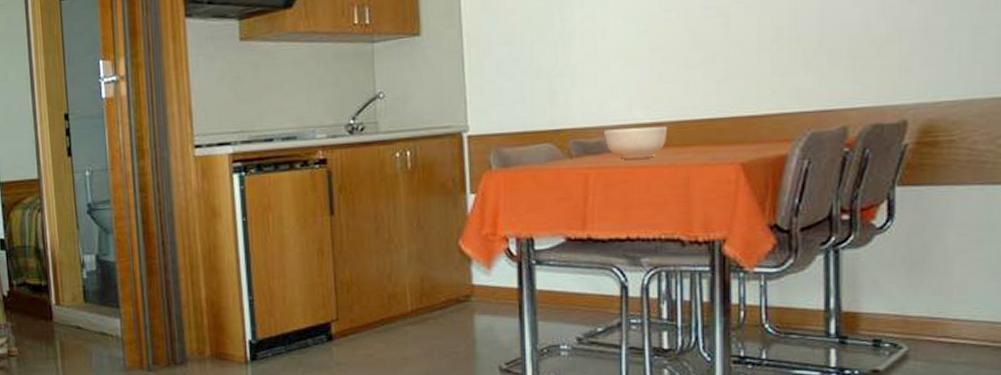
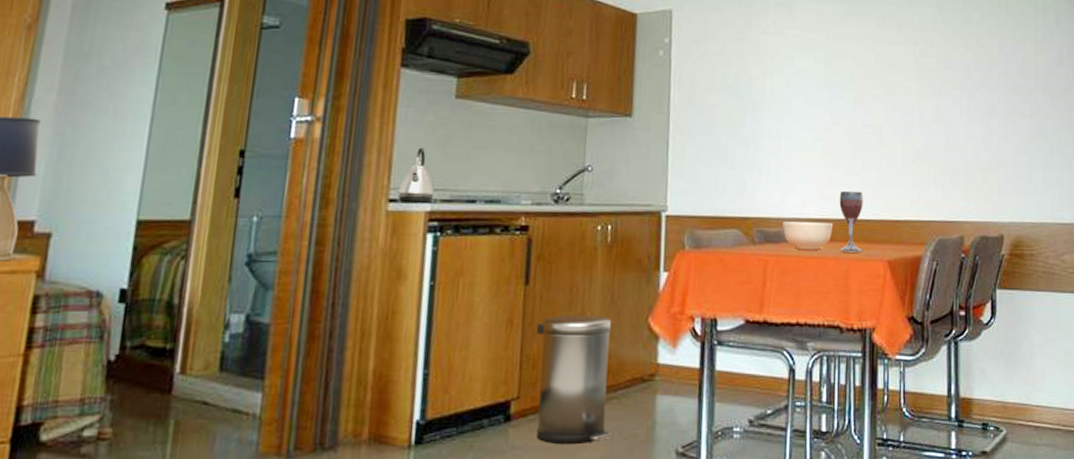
kettle: none [201,93,235,148] -> present [398,147,436,204]
pedal bin: none [347,241,432,360] -> present [536,314,612,444]
cup: none [674,86,706,158] -> present [839,190,864,253]

